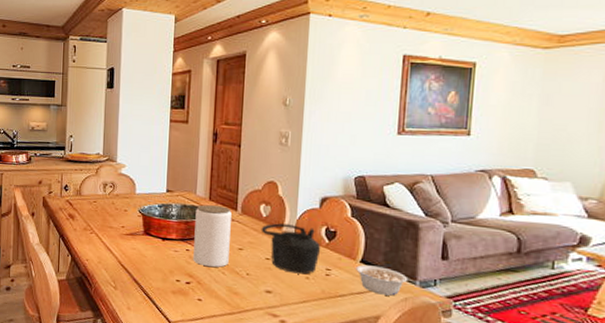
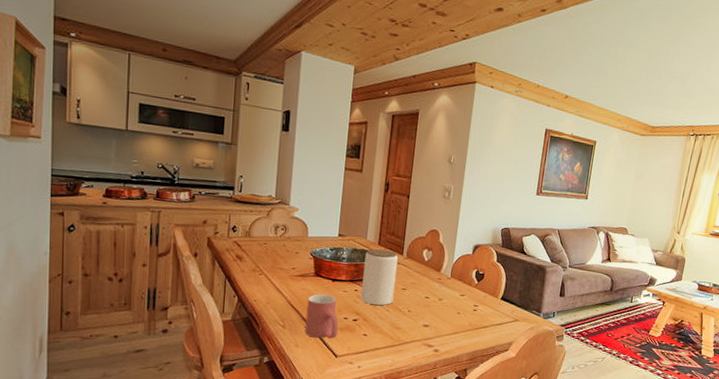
mug: none [136,254,171,303] -> present [304,294,339,339]
teapot: present [261,223,321,275] -> none [422,266,471,310]
legume: present [356,264,409,296] -> none [497,301,535,326]

